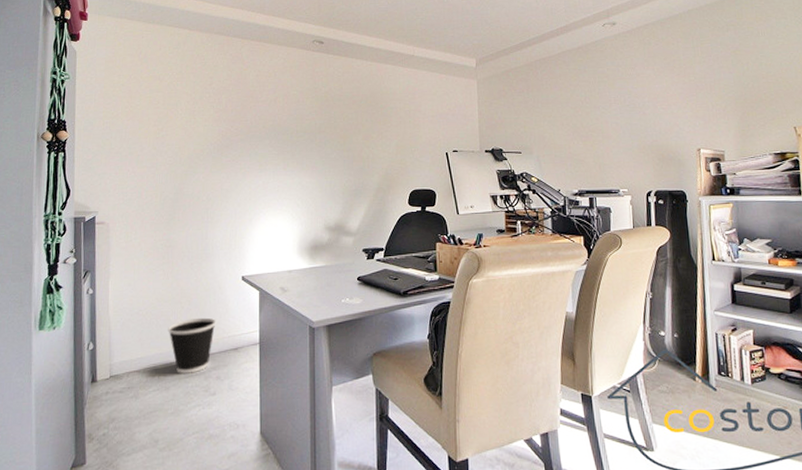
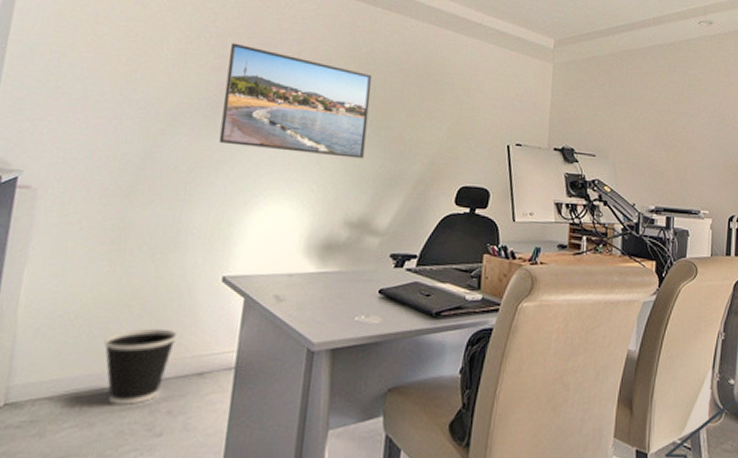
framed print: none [224,98,333,177] -> present [218,42,373,159]

